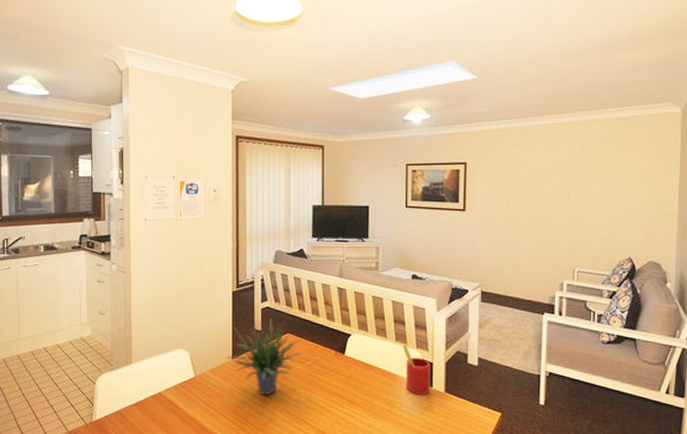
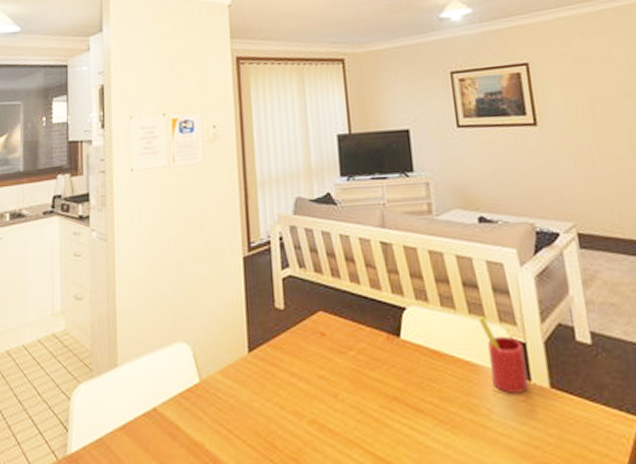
potted plant: present [227,319,303,395] -> none [241,292,343,404]

